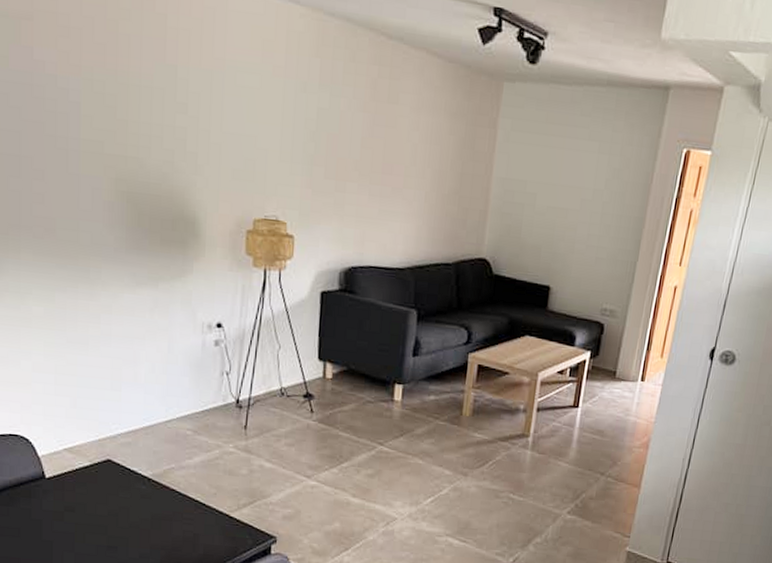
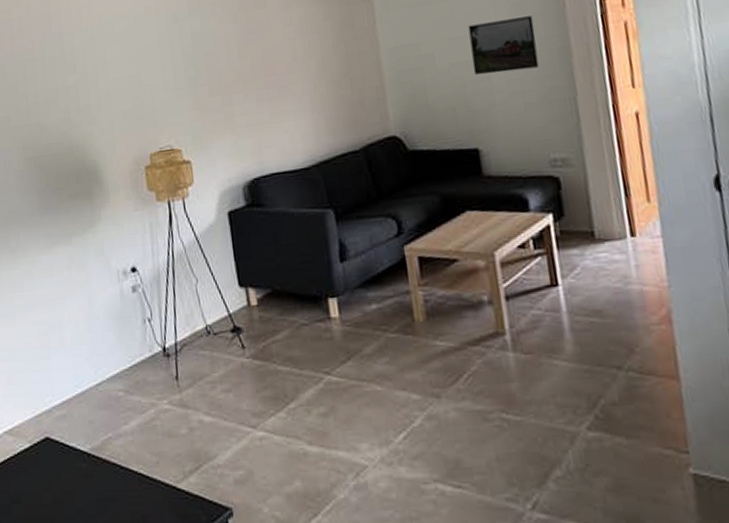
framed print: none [564,177,624,230] -> present [468,16,539,75]

